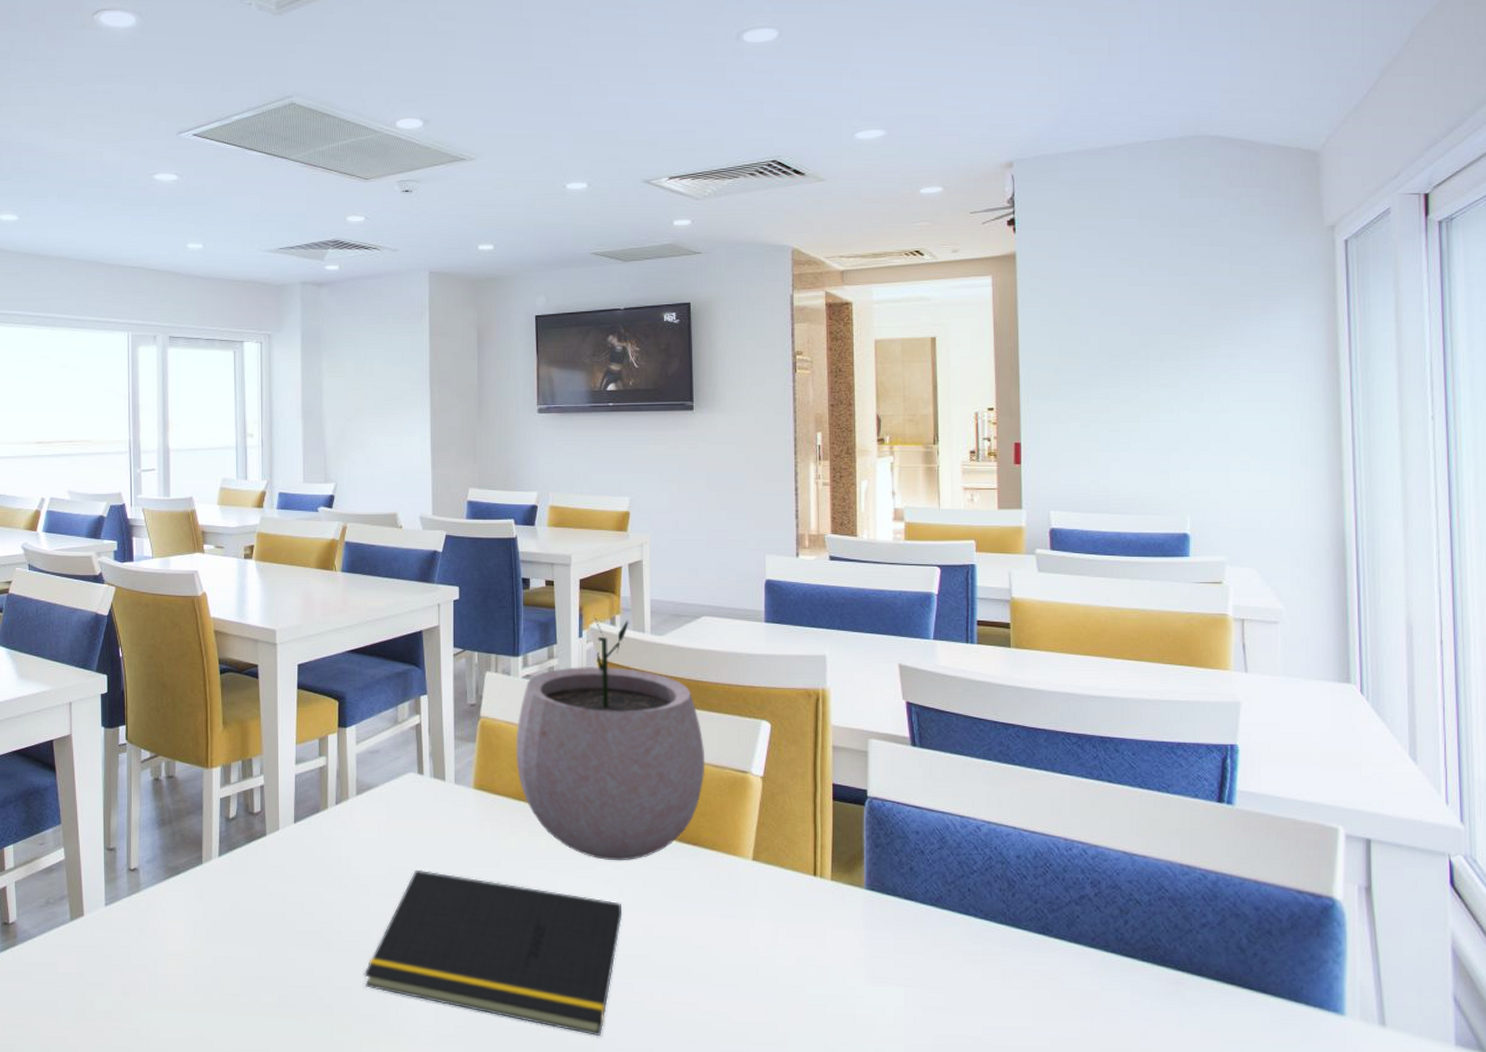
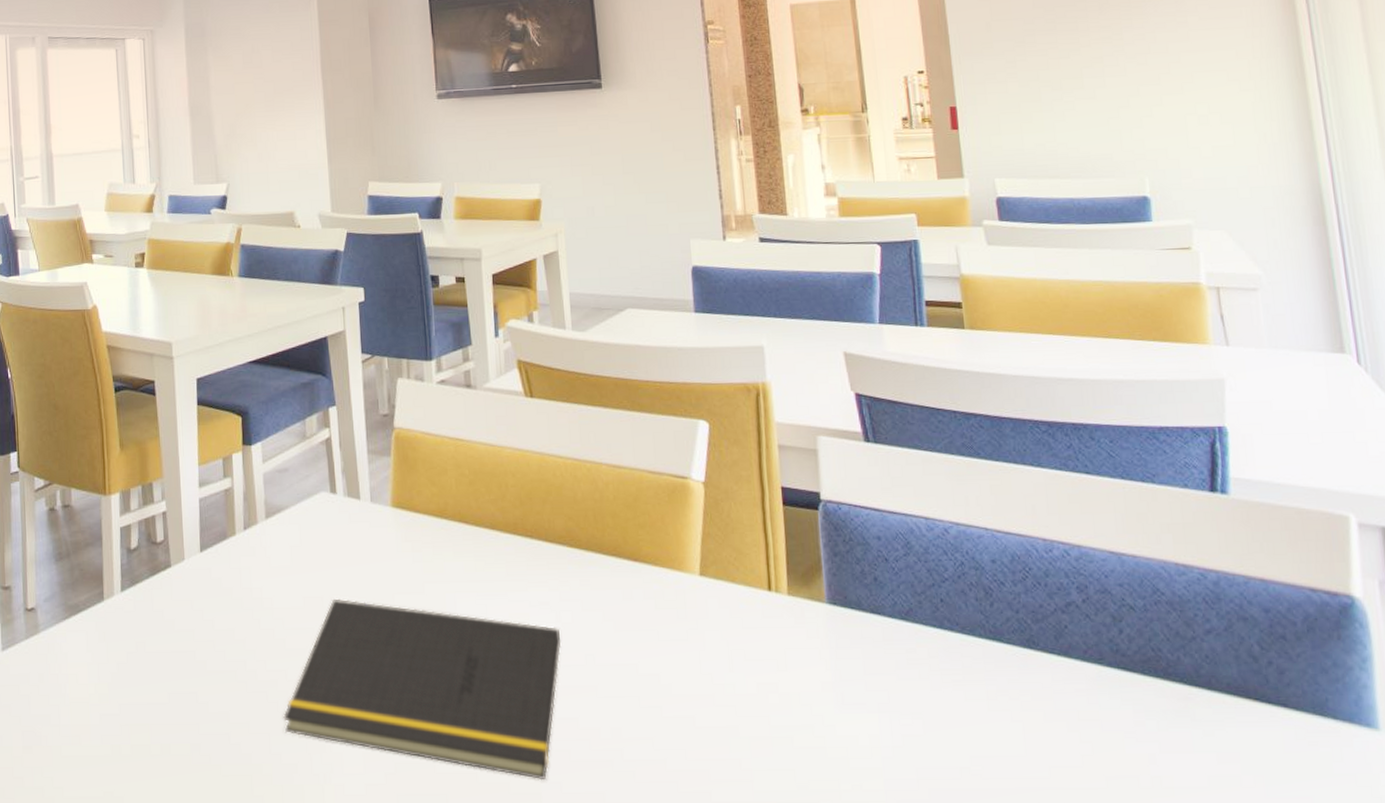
plant pot: present [516,615,705,861] -> none [433,312,641,582]

